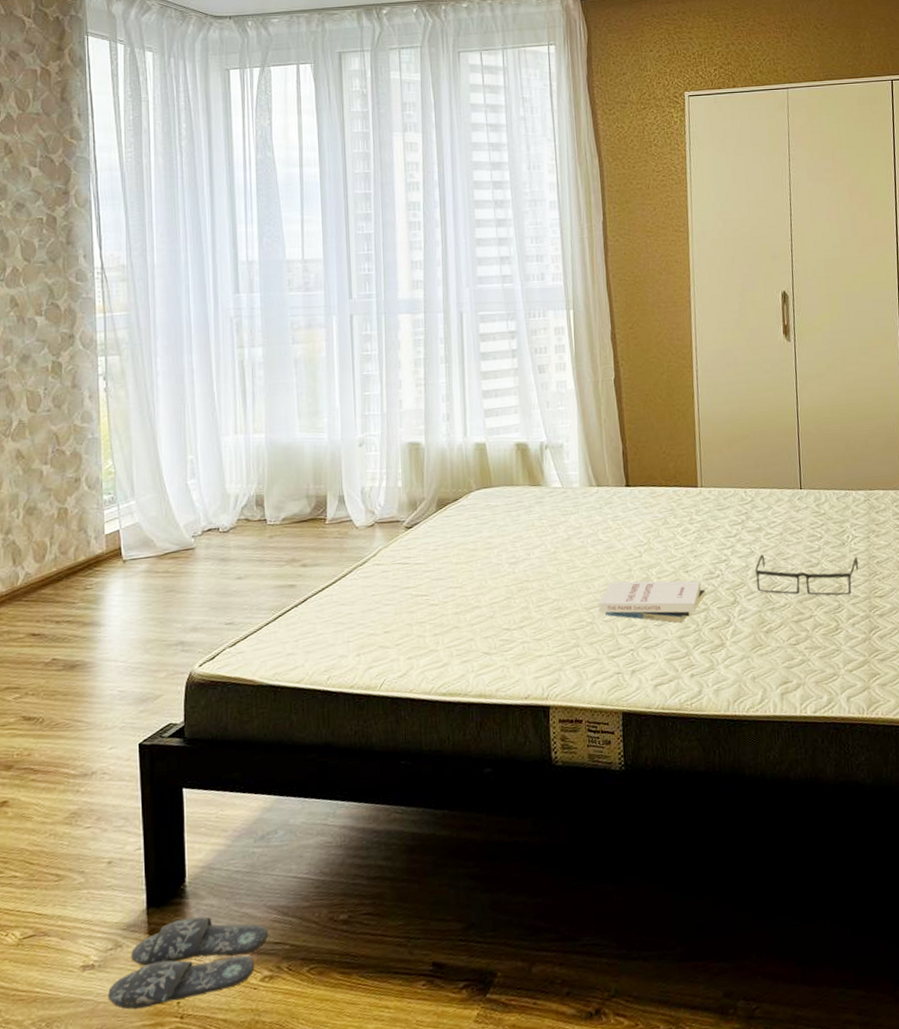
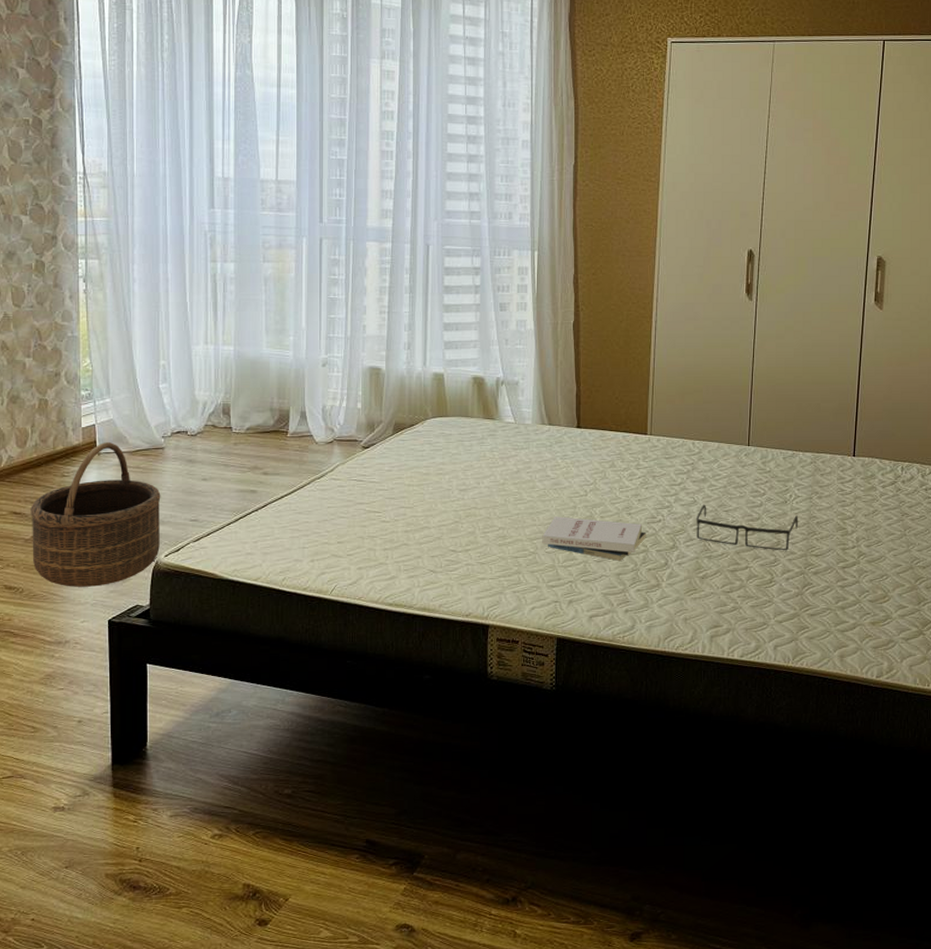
basket: none [51,546,193,711] -> present [31,441,161,587]
slippers: present [108,916,268,1009] -> none [76,776,219,849]

